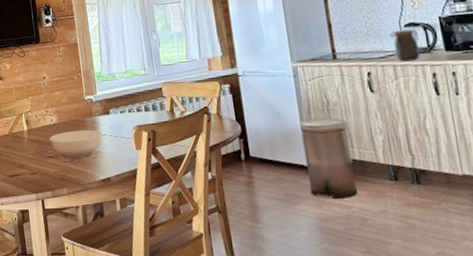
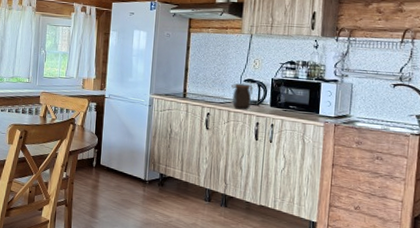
pedal bin: present [300,117,357,199] -> none [141,142,182,210]

